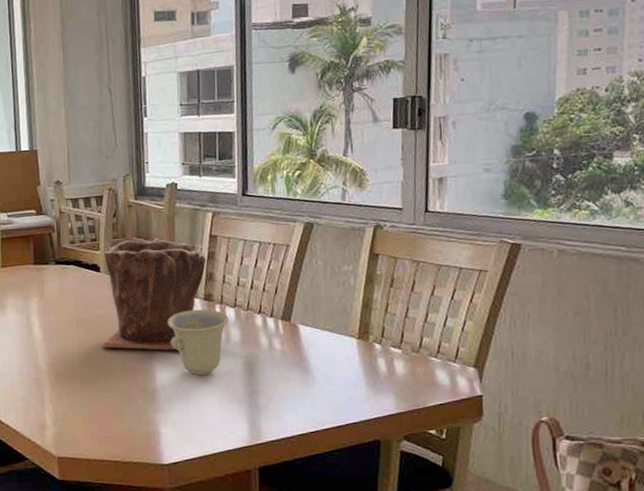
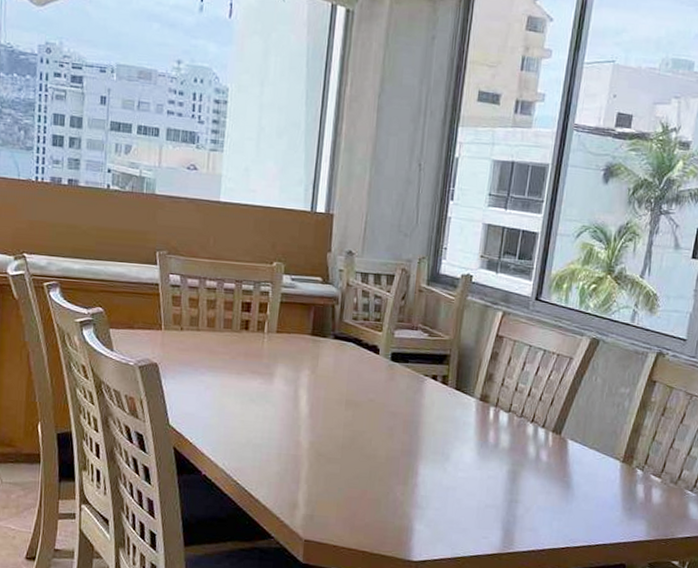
plant pot: present [101,238,207,350] -> none [368,326,489,446]
cup: present [168,309,230,376] -> none [439,408,502,477]

